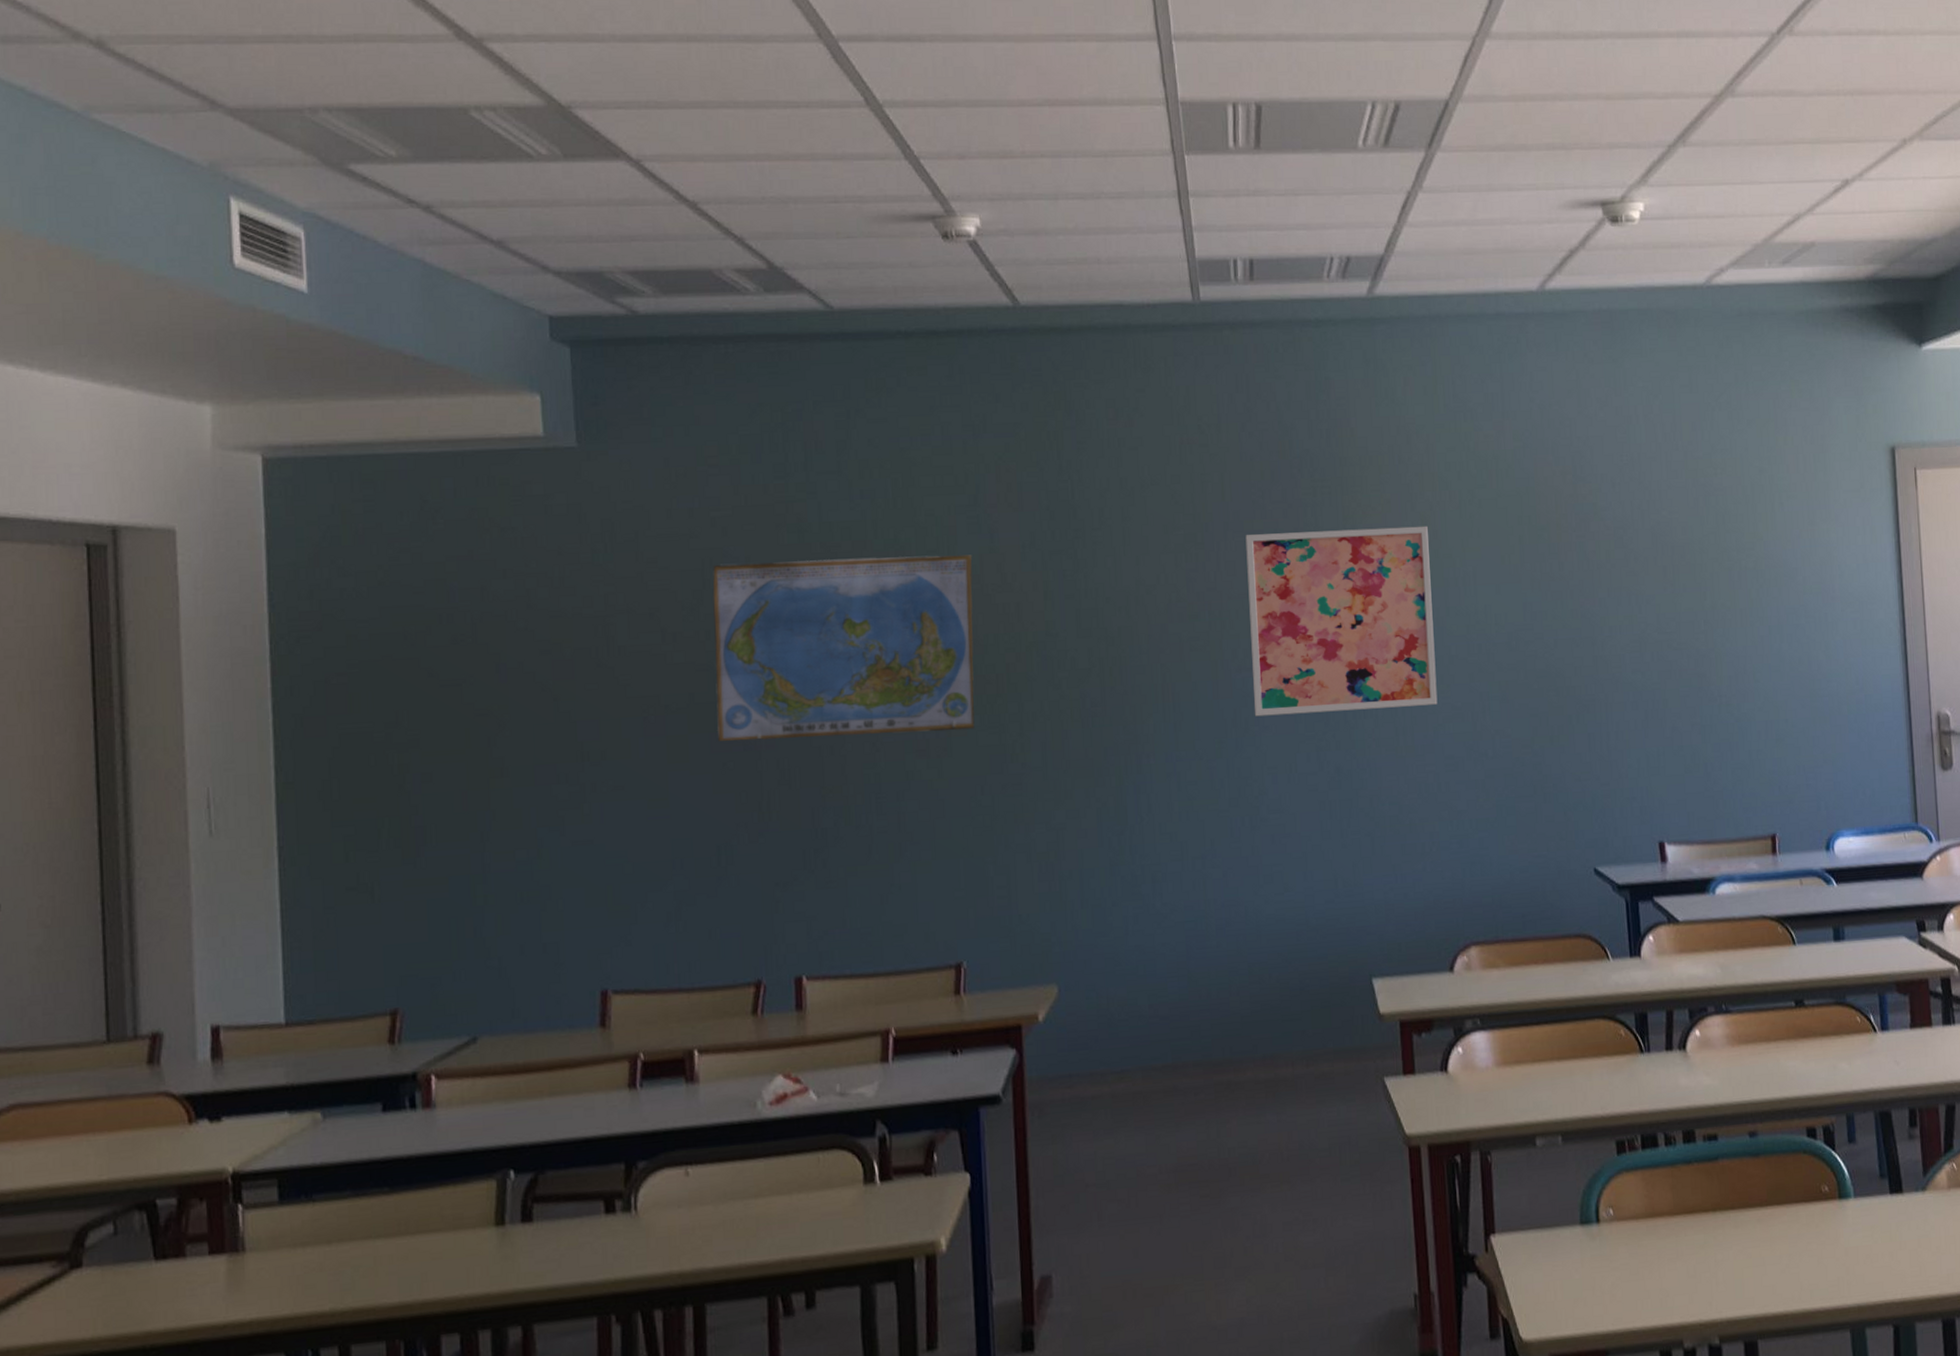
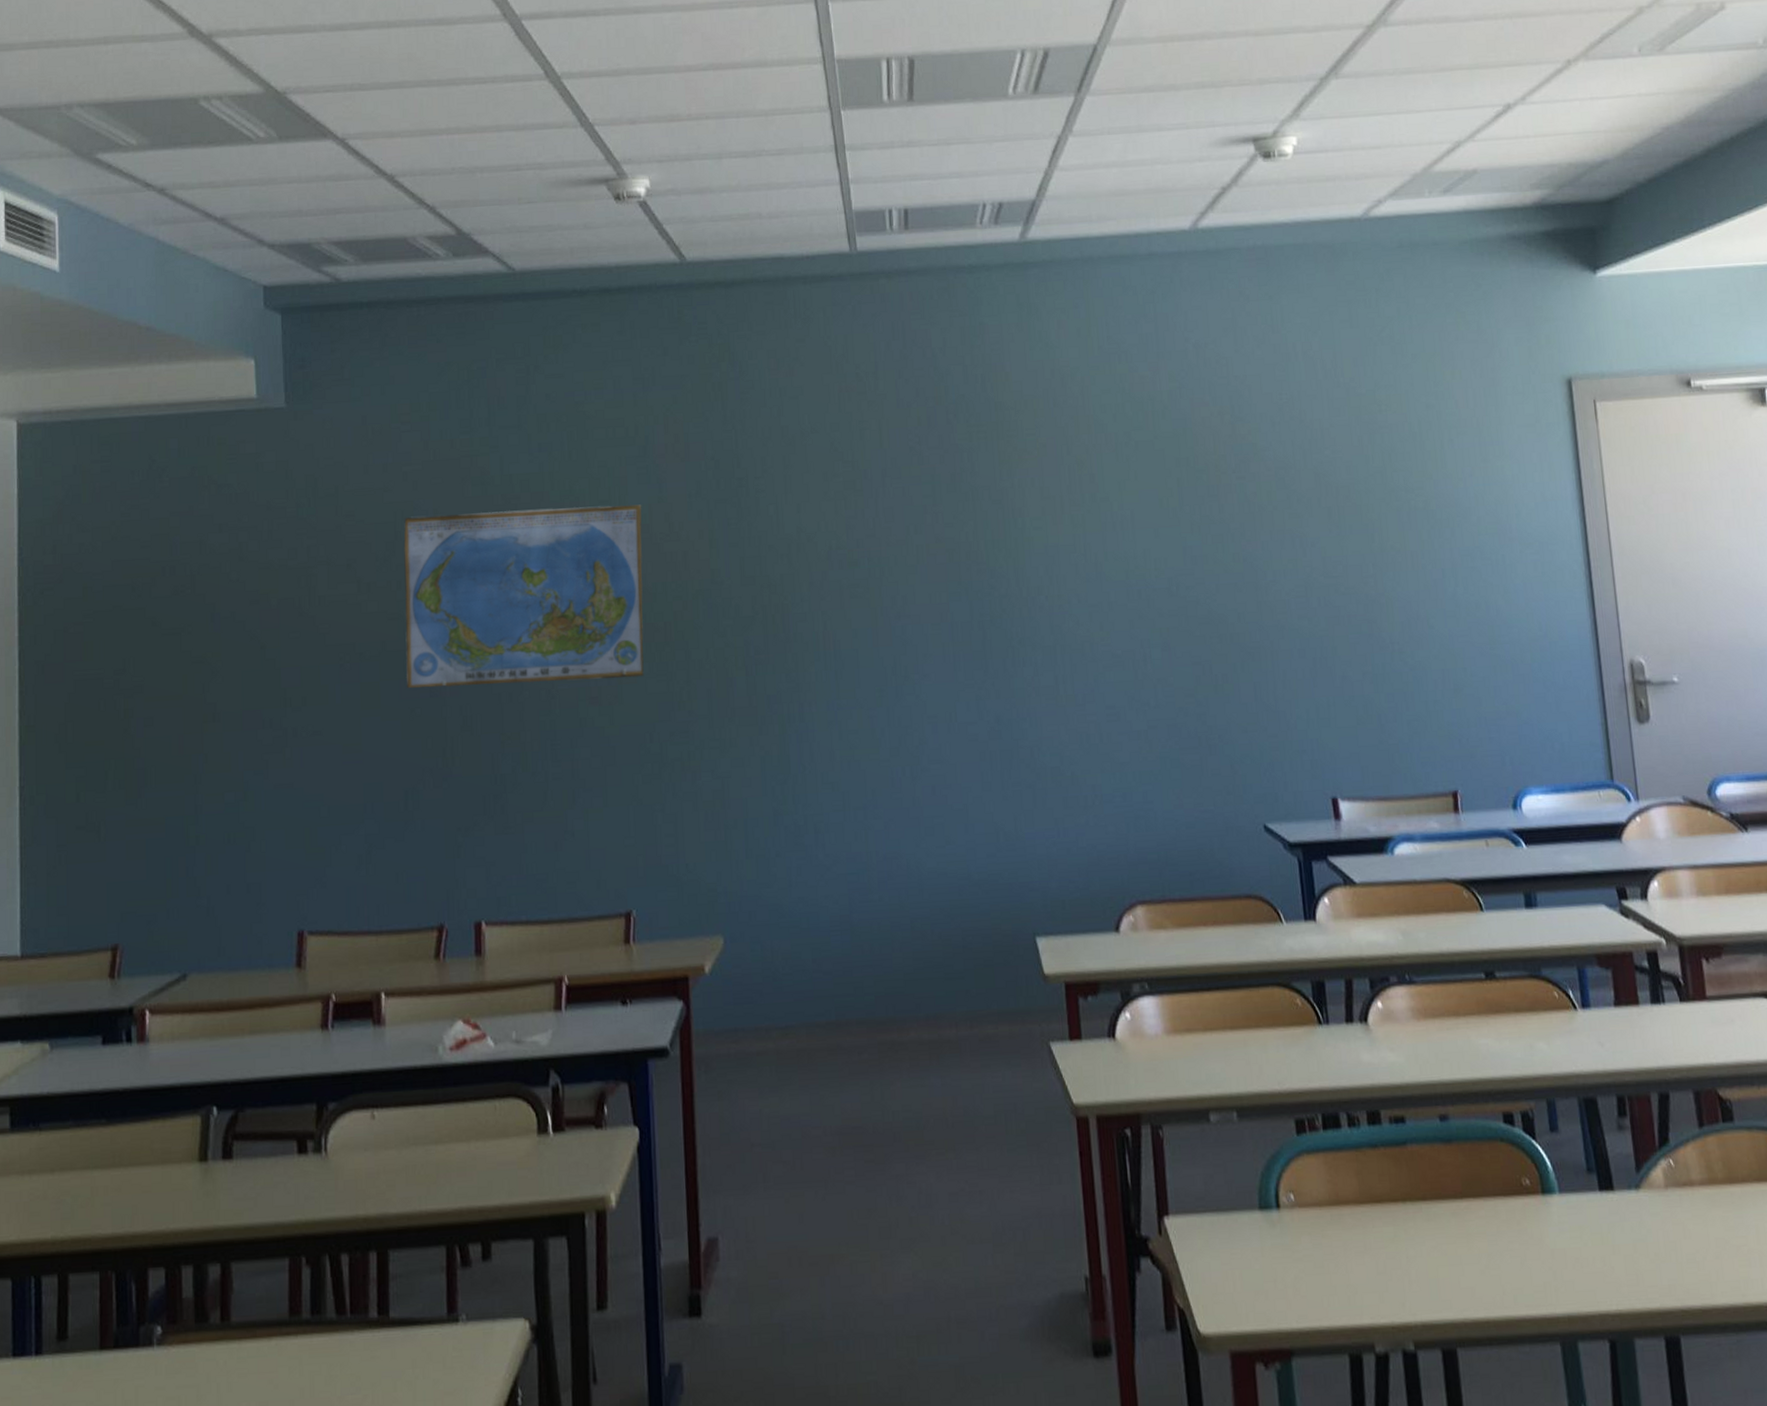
wall art: present [1245,525,1438,717] -> none [903,469,1098,665]

